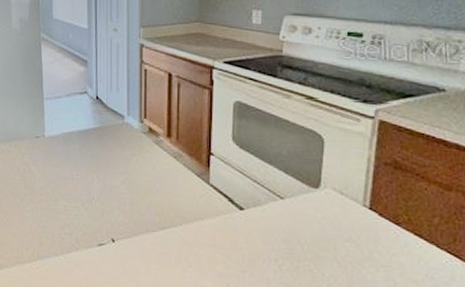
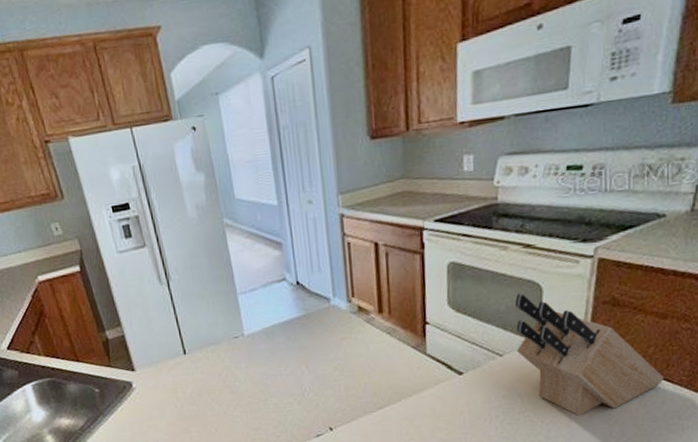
knife block: none [297,141,451,275] -> present [515,293,664,415]

